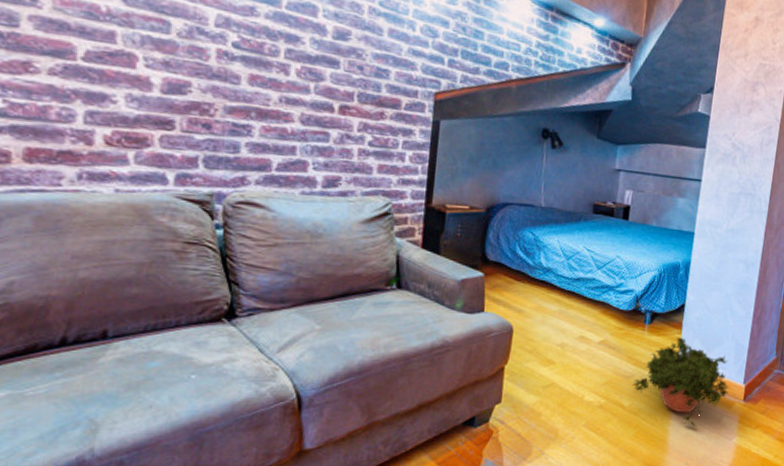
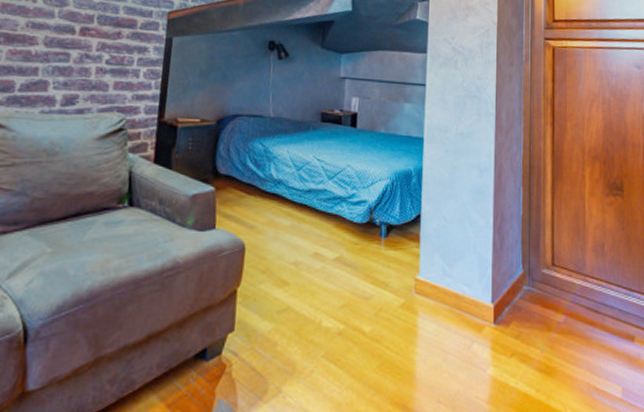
potted plant: present [632,337,730,427] -> none [372,251,477,356]

